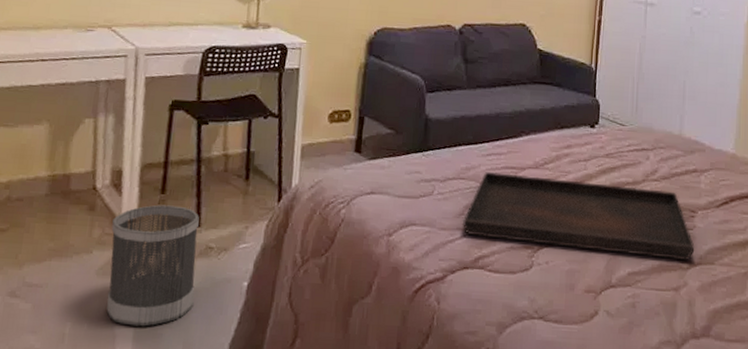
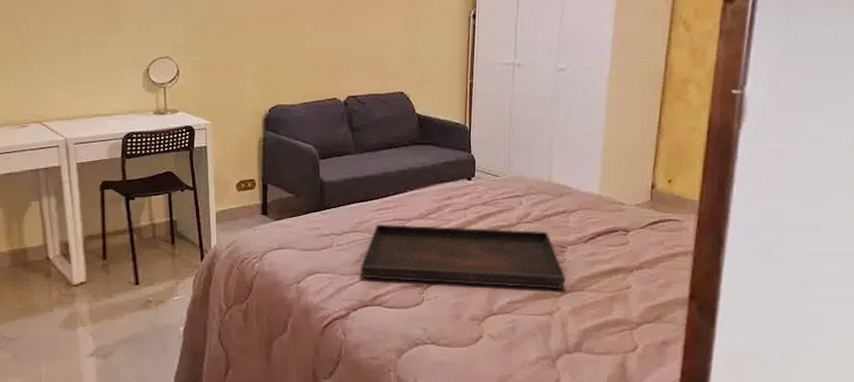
wastebasket: present [106,204,199,327] -> none [66,269,141,367]

